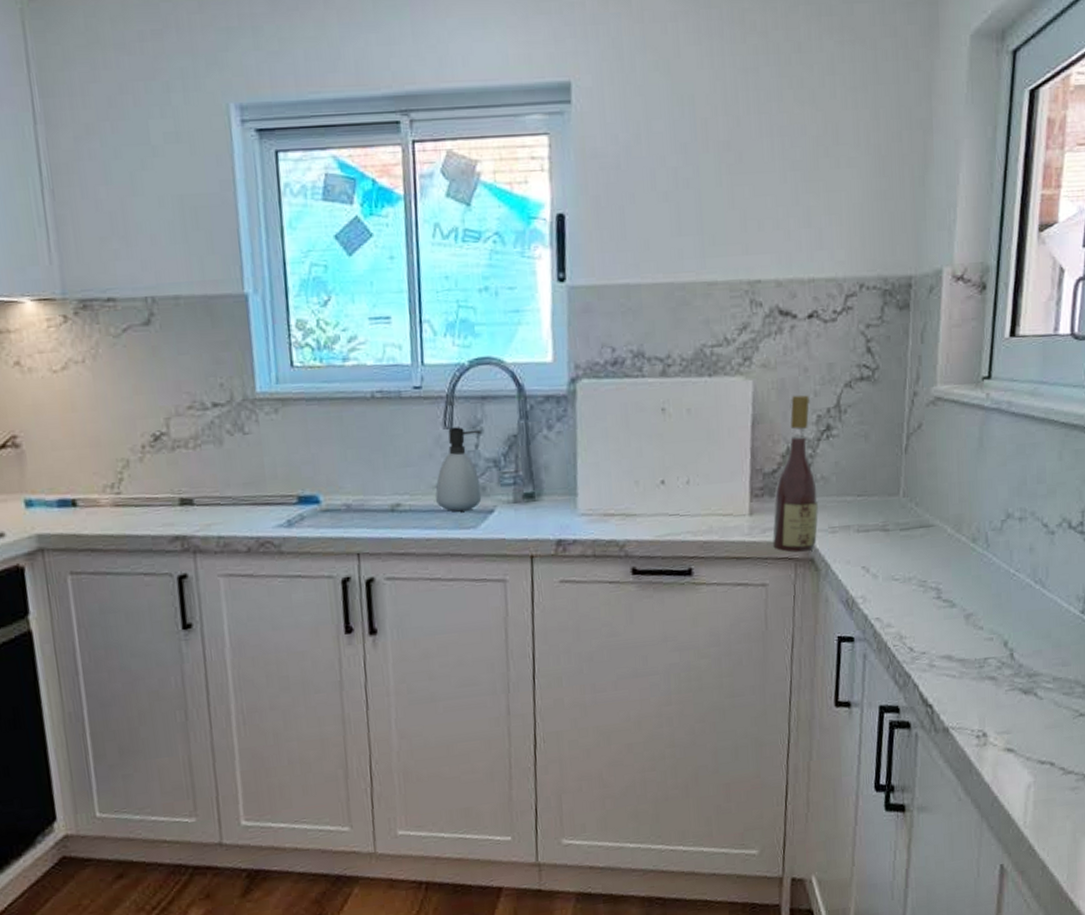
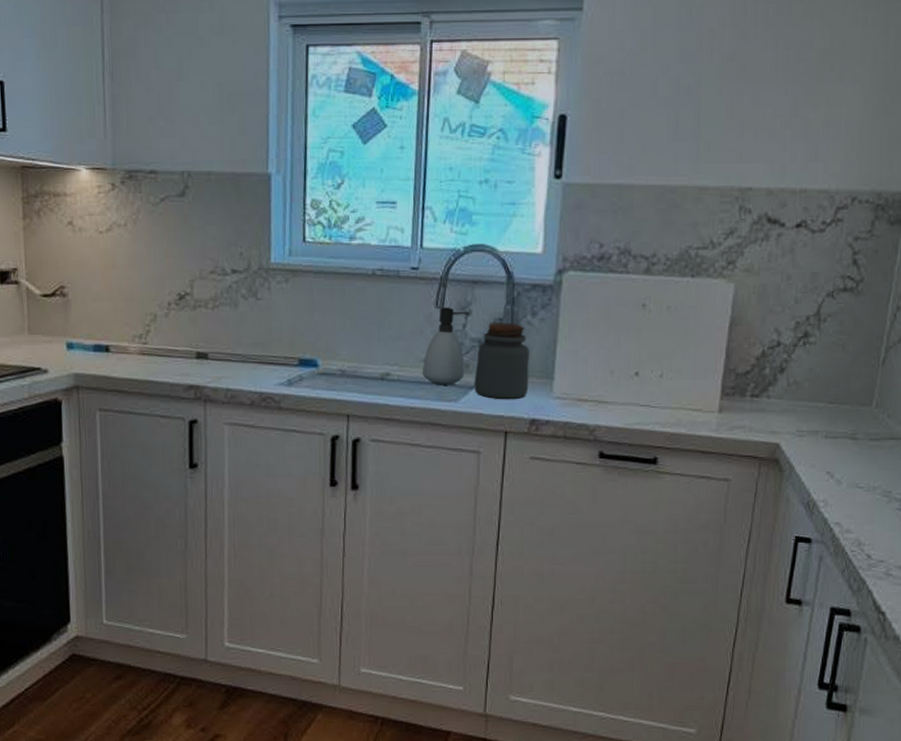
jar: none [492,438,552,522] -> present [474,322,529,400]
wine bottle: present [772,394,819,553] -> none [738,300,789,453]

